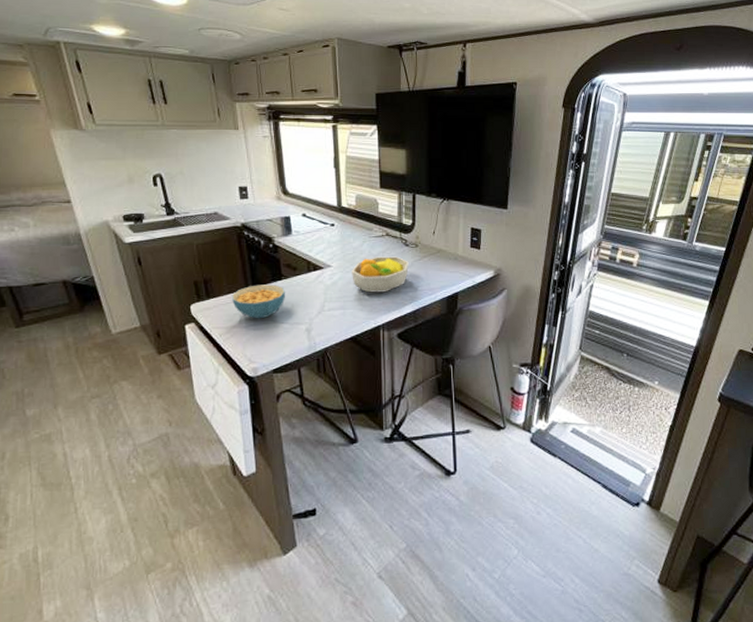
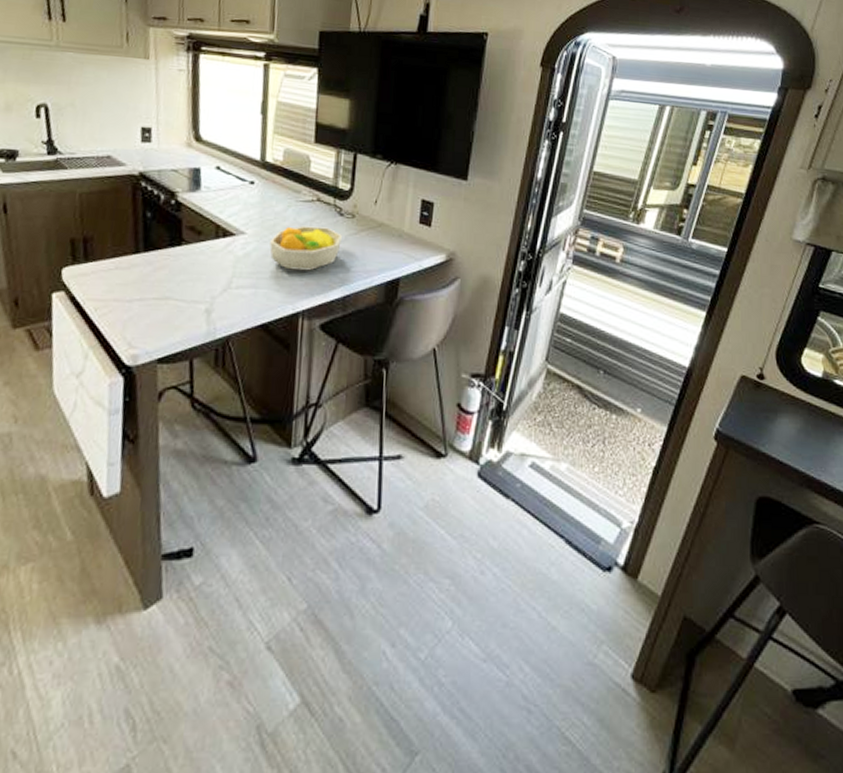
cereal bowl: present [231,284,285,319] -> none [115,249,185,293]

